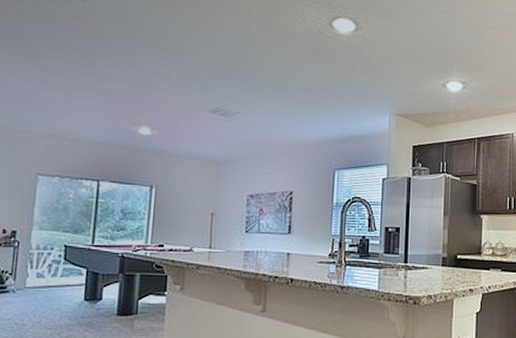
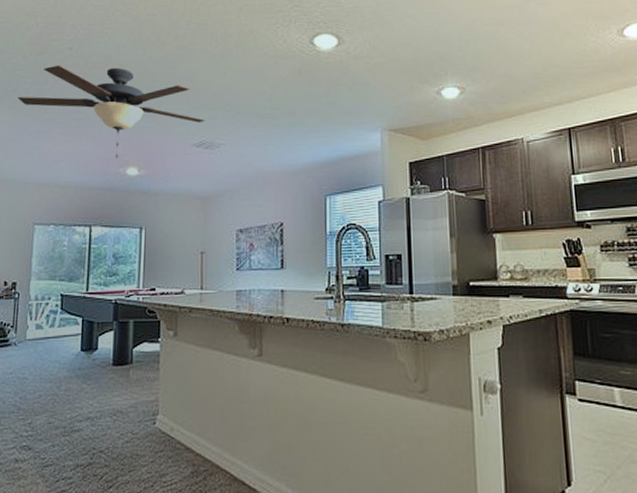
ceiling fan: none [22,15,222,116] -> present [18,65,205,158]

